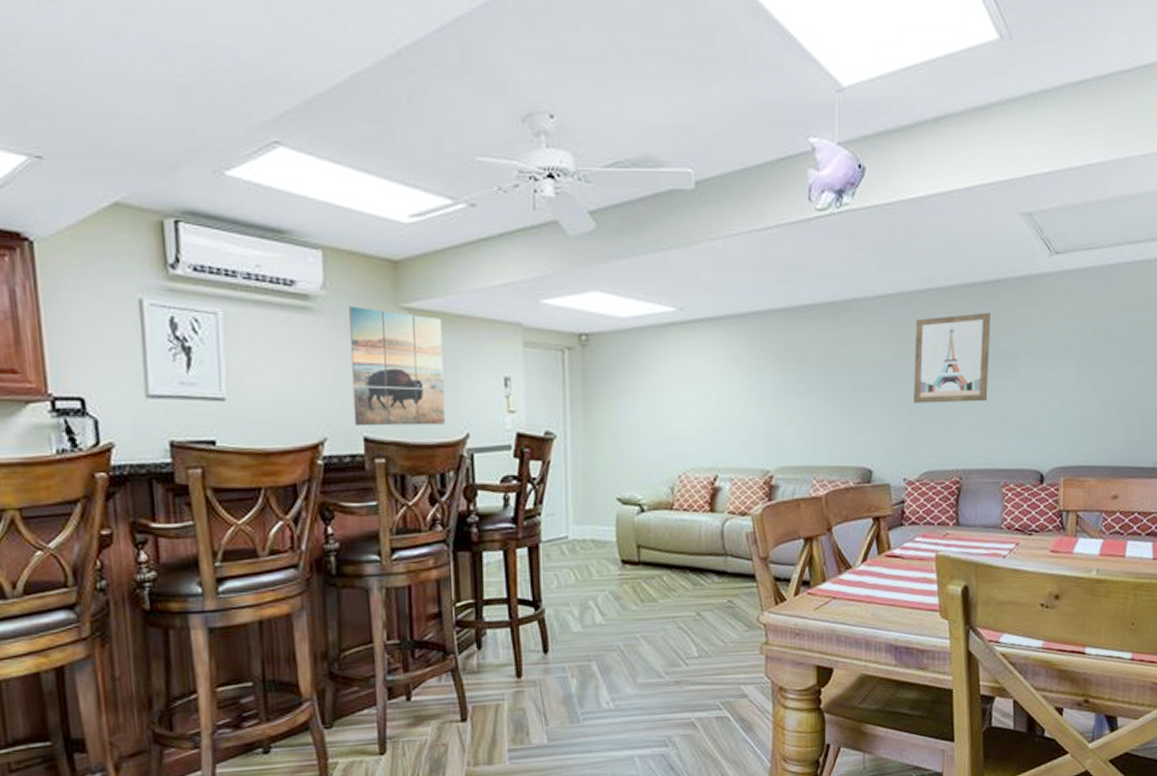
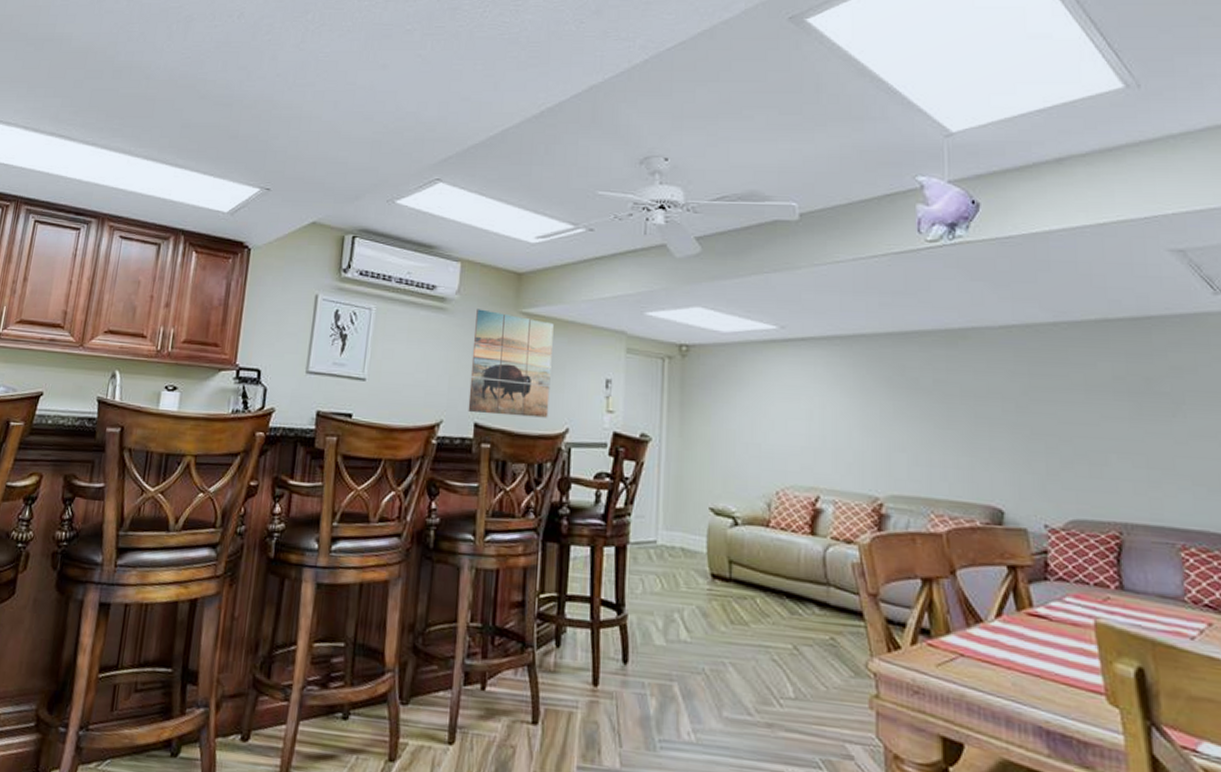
wall art: present [914,312,991,403] -> none [1048,349,1149,448]

